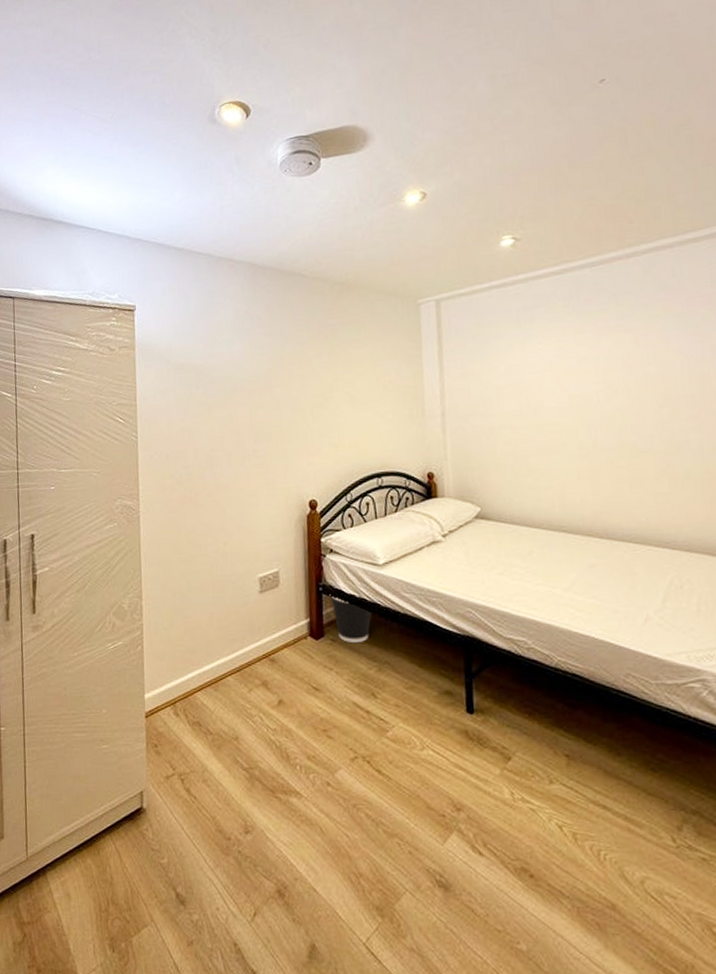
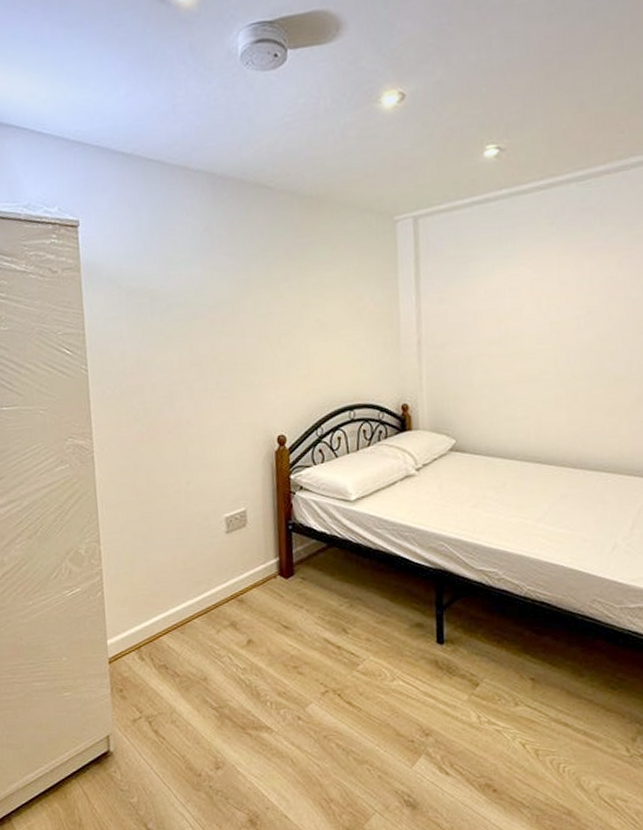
wastebasket: present [329,594,372,644] -> none [299,532,343,581]

